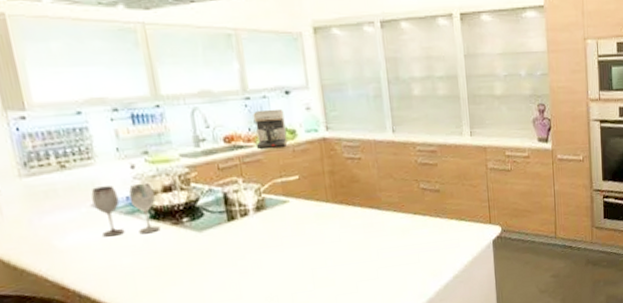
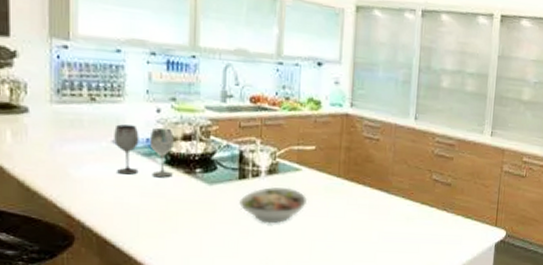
salad: none [232,220,301,261] -> present [239,187,308,223]
coffee maker: present [252,109,288,149] -> none [281,76,313,116]

